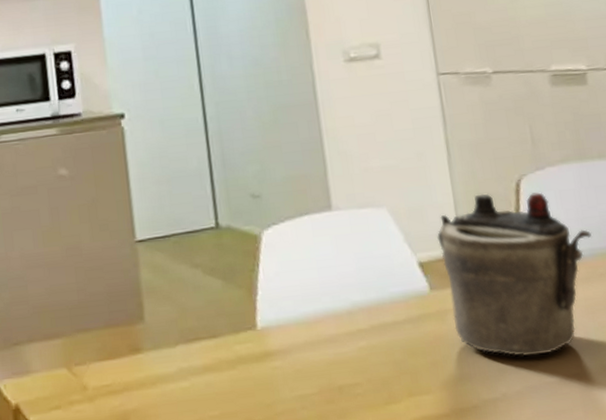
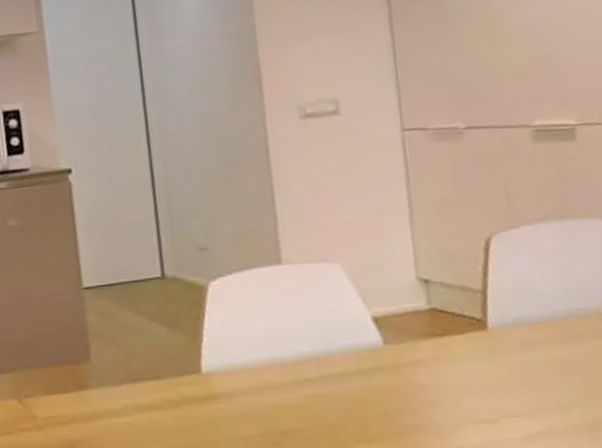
teapot: present [437,192,592,357] -> none [394,251,570,413]

